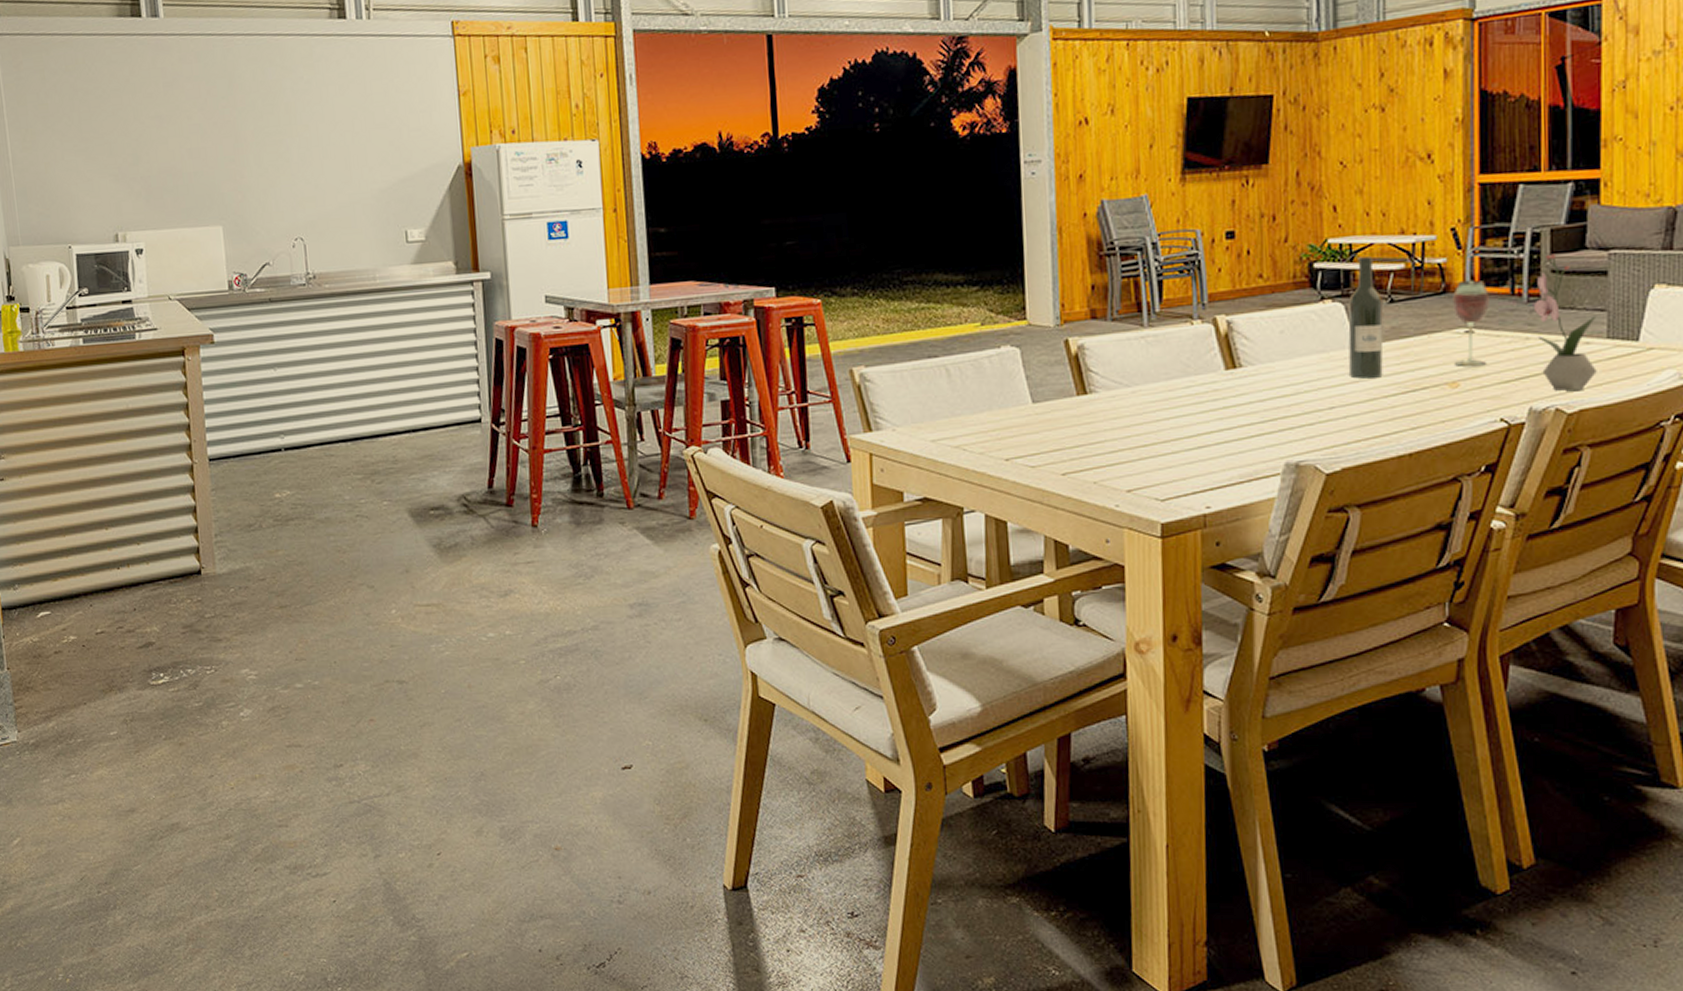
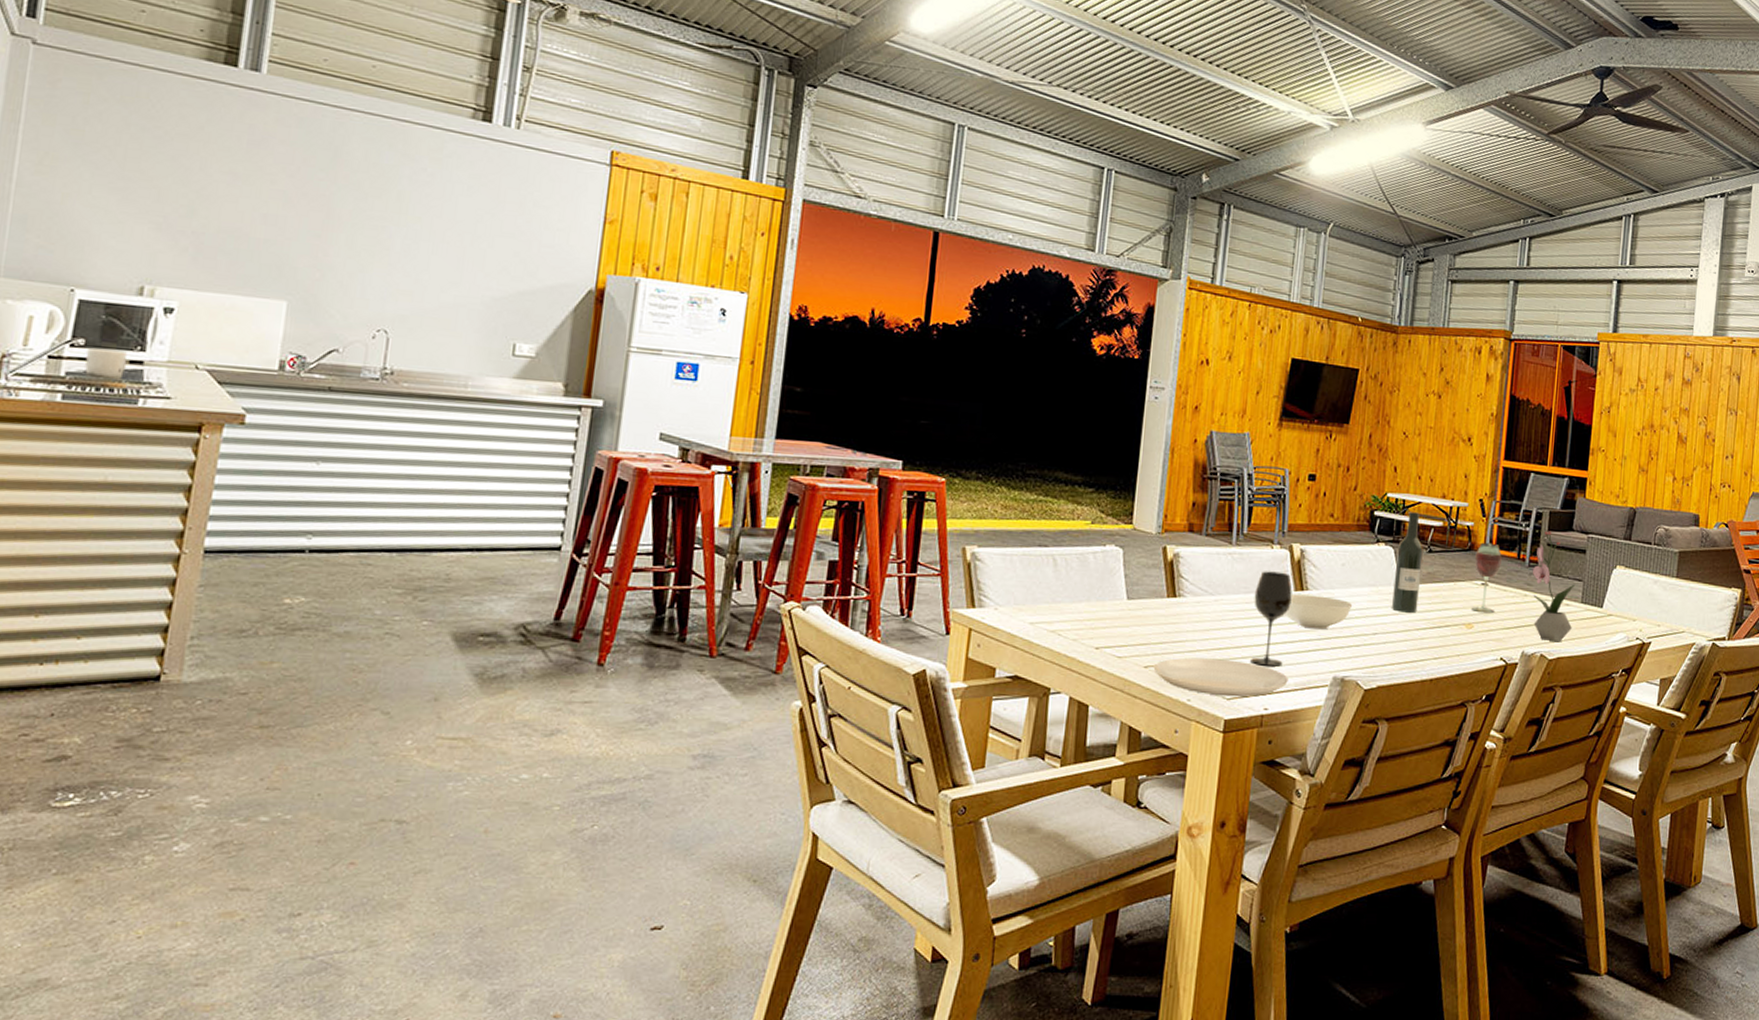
mug: none [91,294,121,321] -> present [85,348,128,381]
plate: none [1072,456,1231,498] -> present [1153,657,1289,697]
wine glass: none [1177,350,1224,459] -> present [1251,571,1292,667]
bowl: none [1217,371,1300,412] -> present [1285,594,1353,630]

